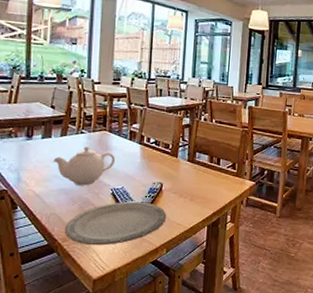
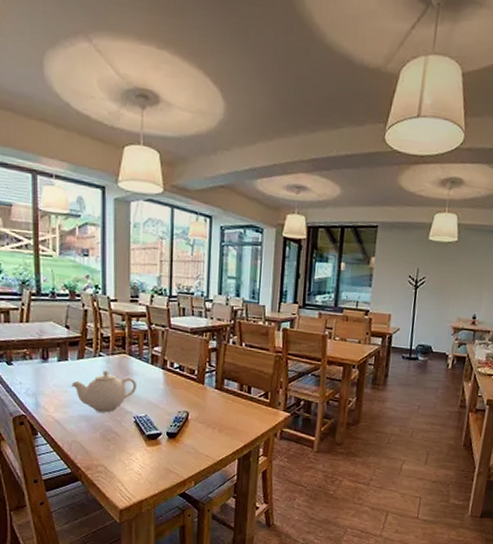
plate: present [64,201,167,246] -> none [87,430,194,476]

